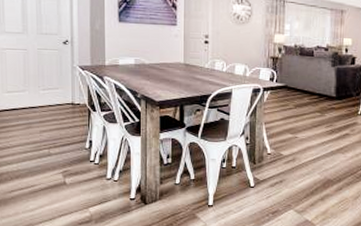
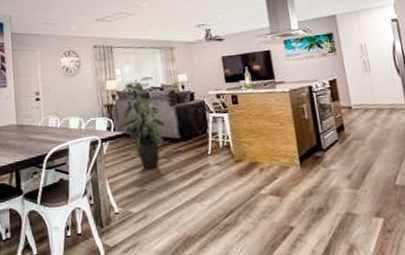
indoor plant: none [281,35,329,120] -> present [118,76,168,170]

